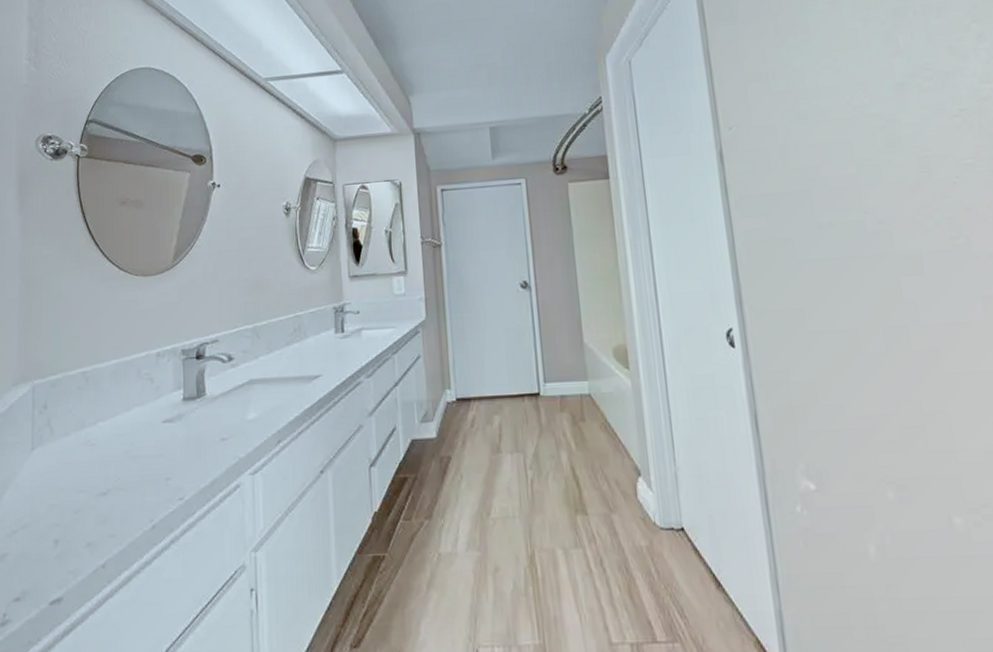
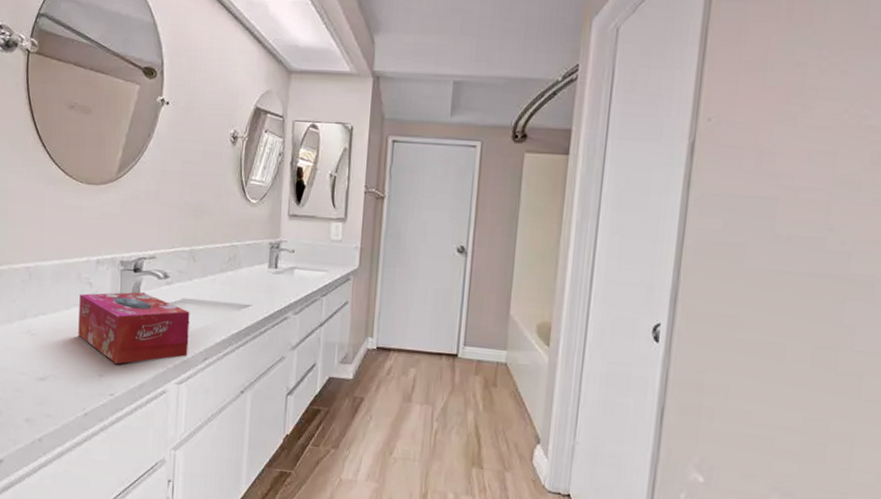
tissue box: none [141,379,260,463] -> present [78,292,190,364]

